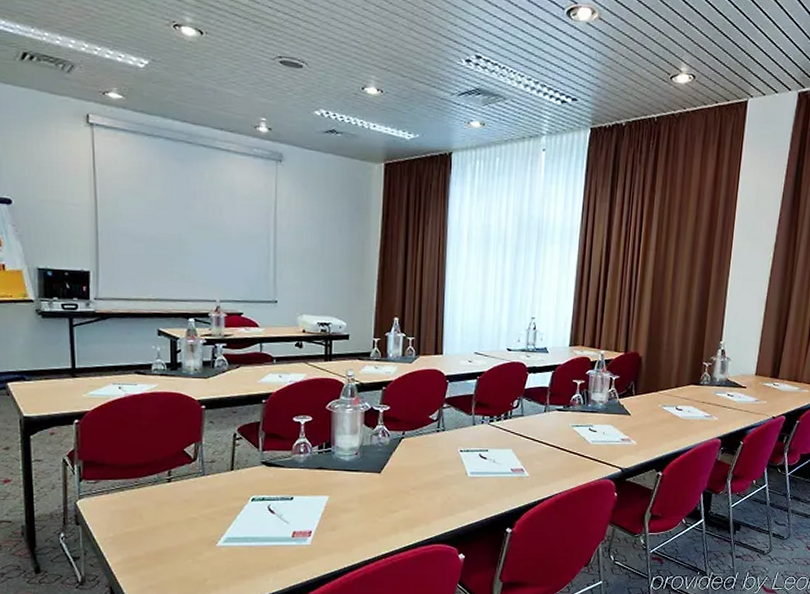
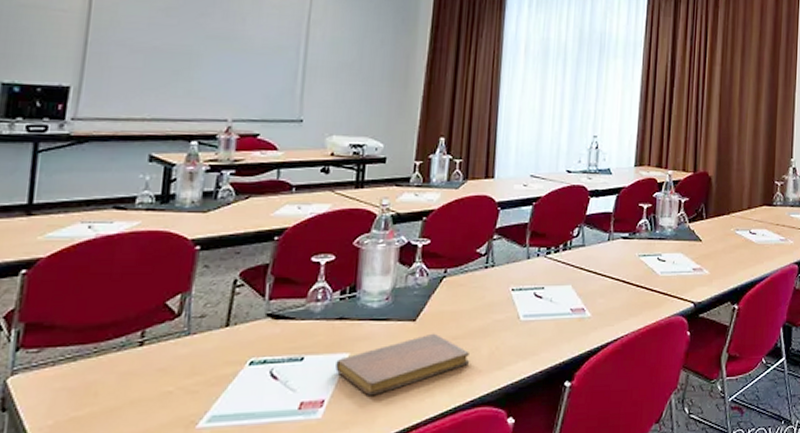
notebook: none [319,483,427,530] -> present [335,333,470,396]

